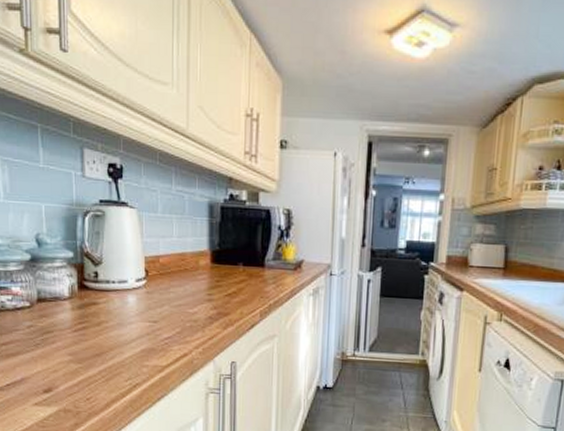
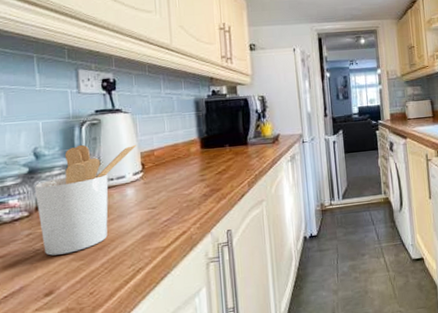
utensil holder: none [35,237,142,354] -> present [34,144,137,256]

